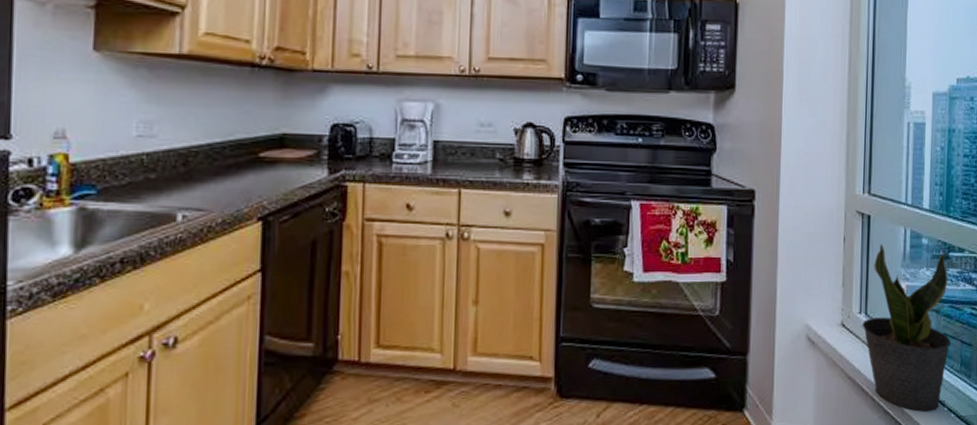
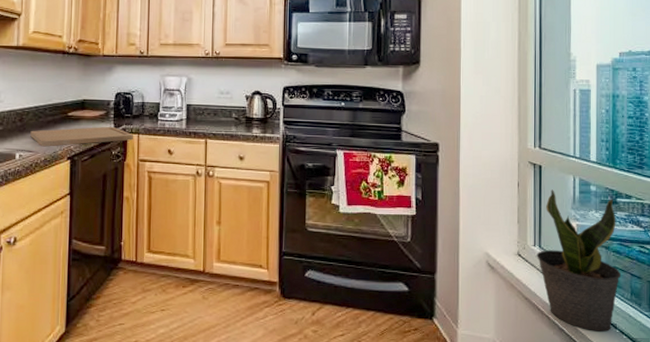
cutting board: none [200,171,356,203] -> present [30,126,133,147]

